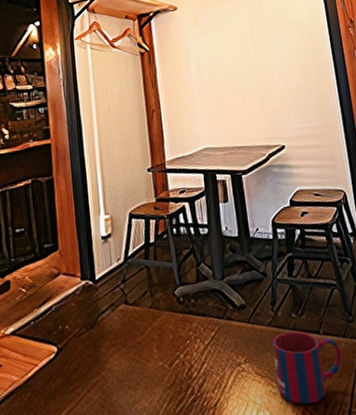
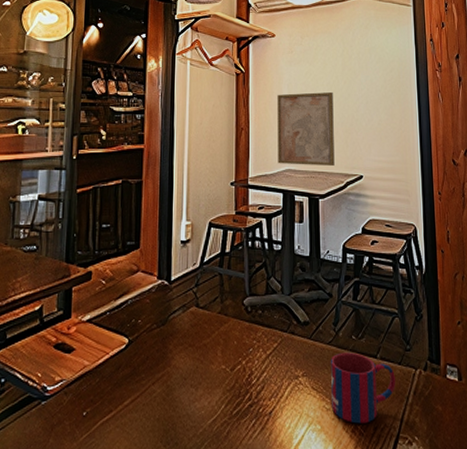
wall art: none [186,62,254,143] -> present [277,92,335,165]

